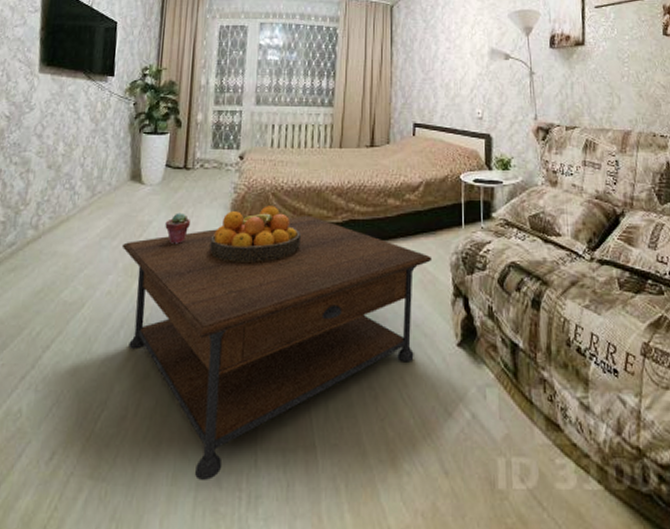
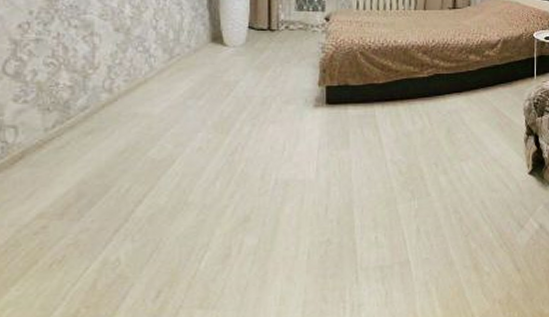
coffee table: present [121,215,433,481] -> none [208,71,509,299]
potted succulent: present [165,213,190,244] -> none [253,72,279,101]
fruit bowl: present [210,206,300,264] -> none [301,63,389,116]

